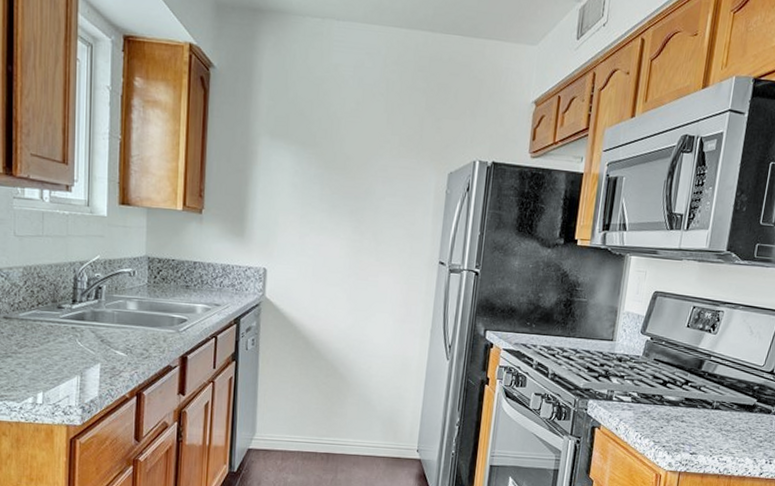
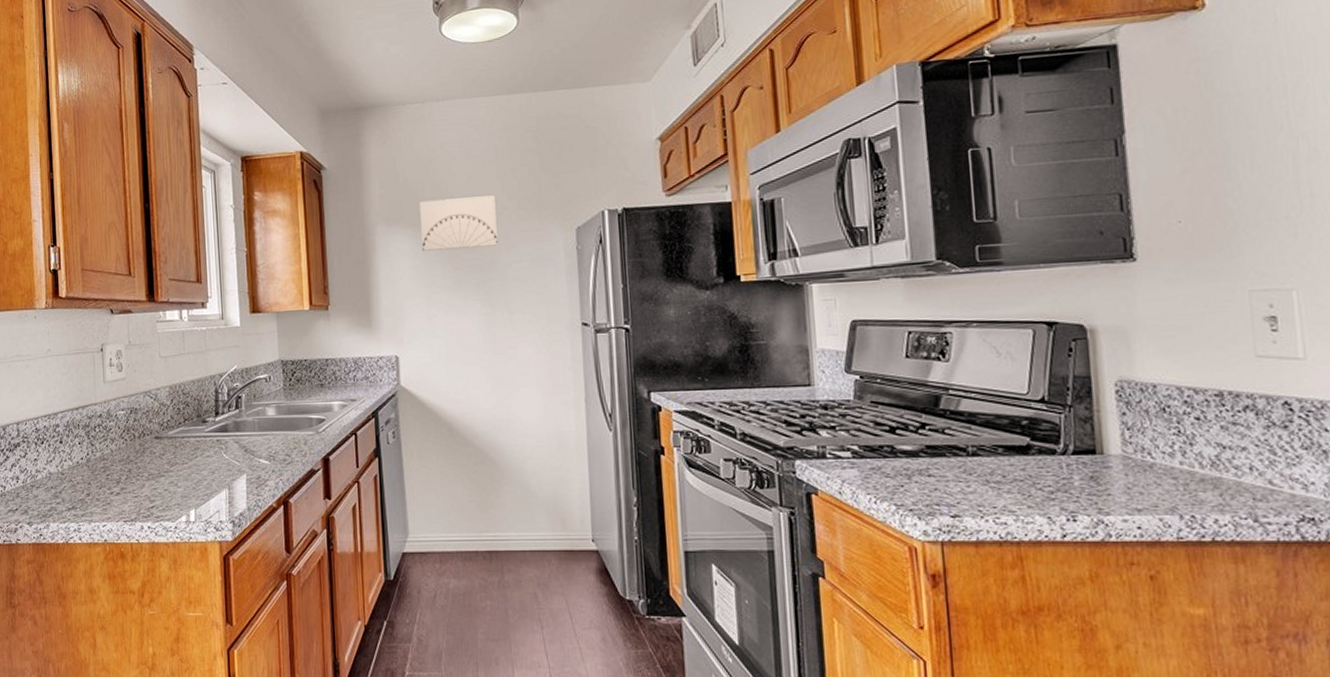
wall art: none [303,120,380,177] -> present [420,195,498,251]

